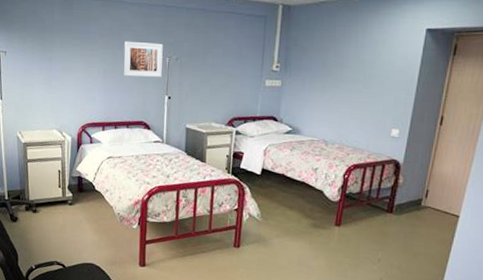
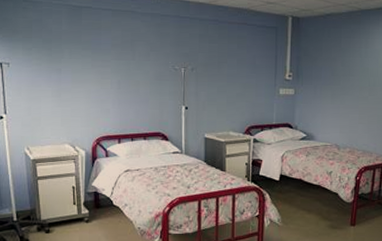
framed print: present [124,41,163,78] -> none [138,51,178,88]

